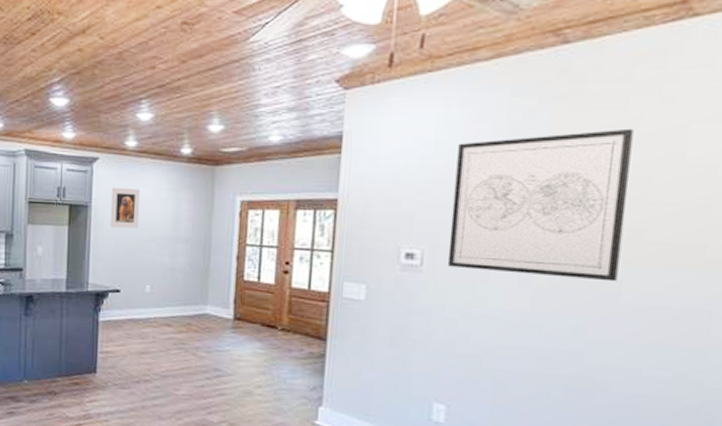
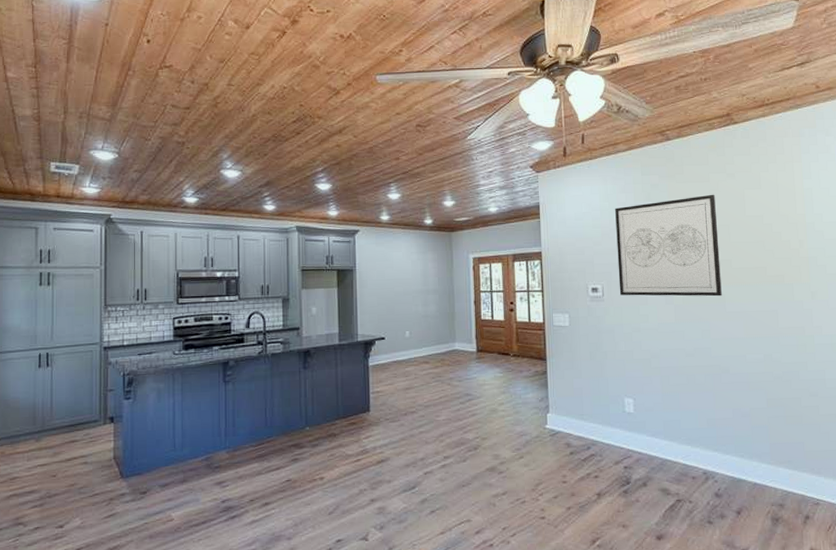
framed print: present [110,187,140,228] -> none [371,253,396,286]

